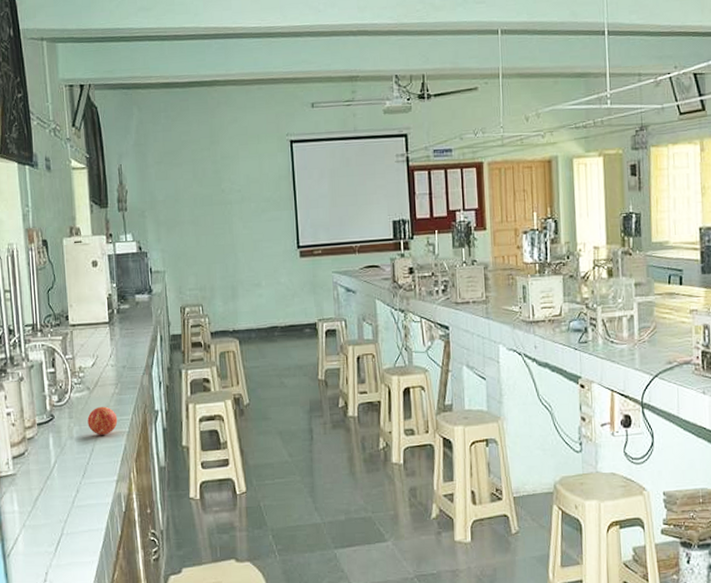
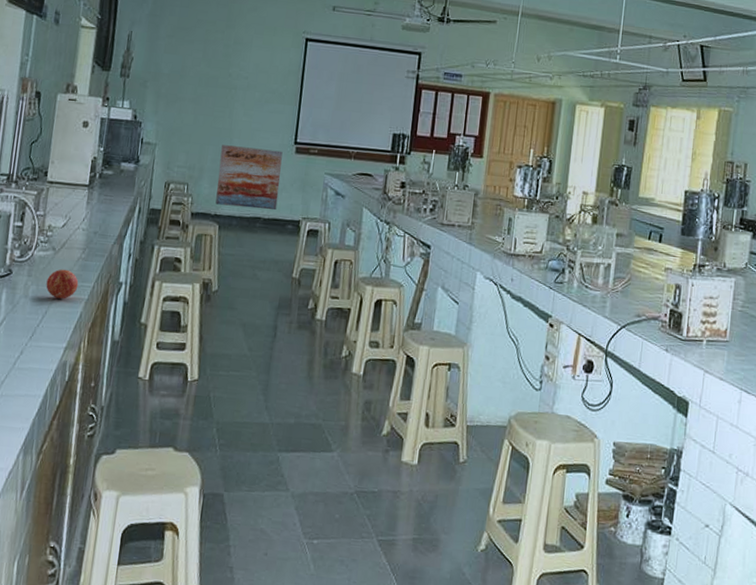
wall art: none [228,257,292,320] -> present [215,145,283,211]

